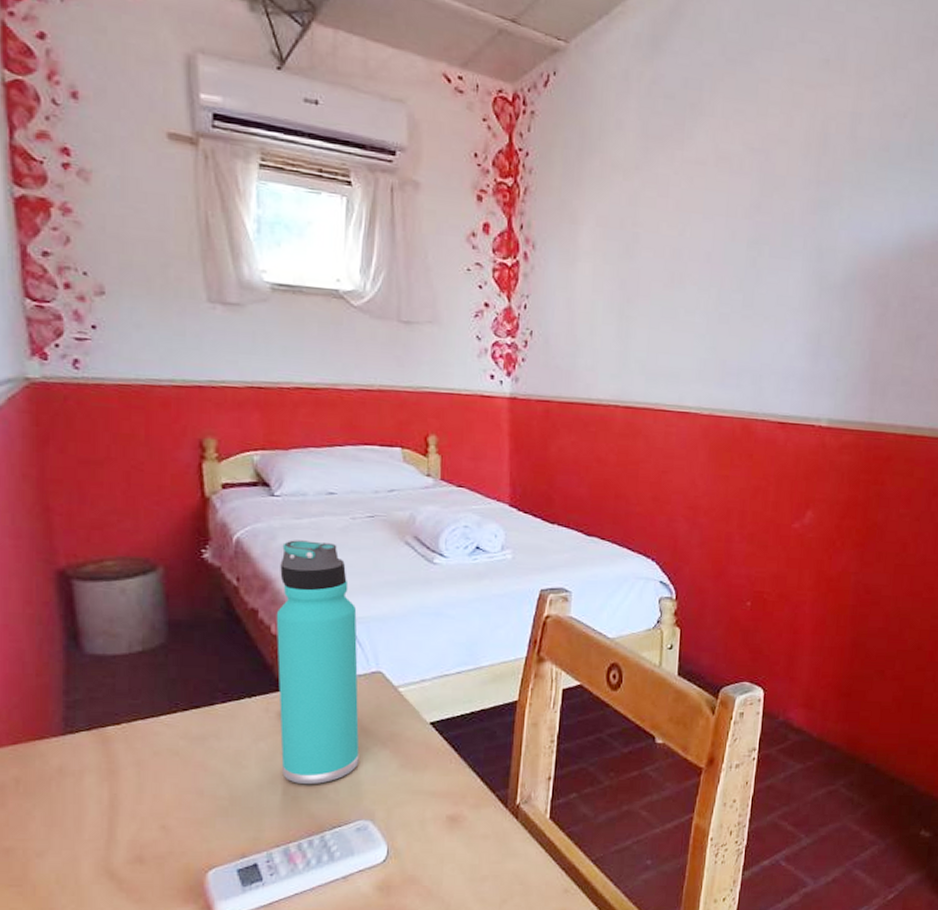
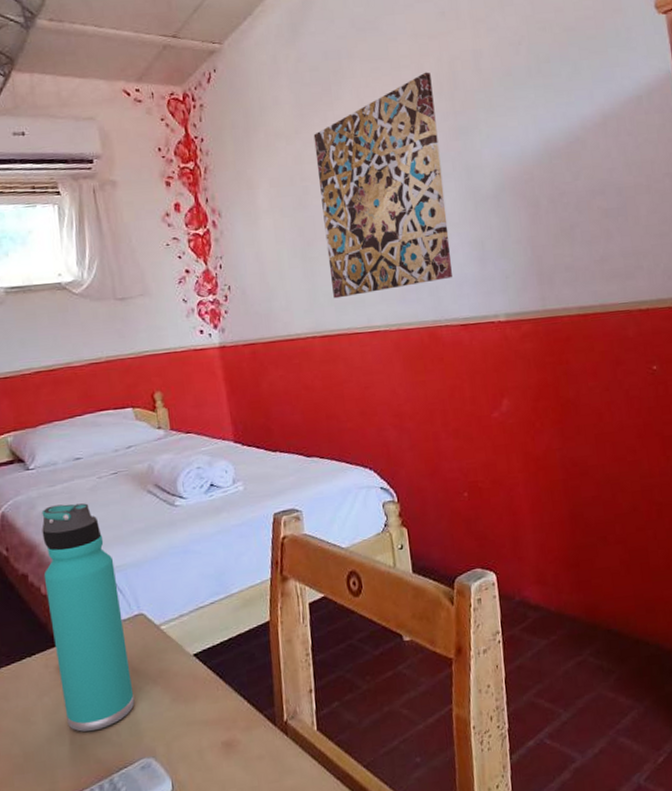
wall art: none [646,126,800,369] -> present [313,72,452,299]

